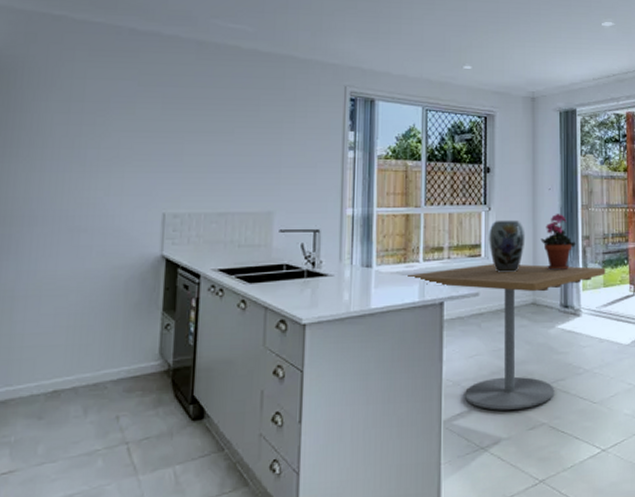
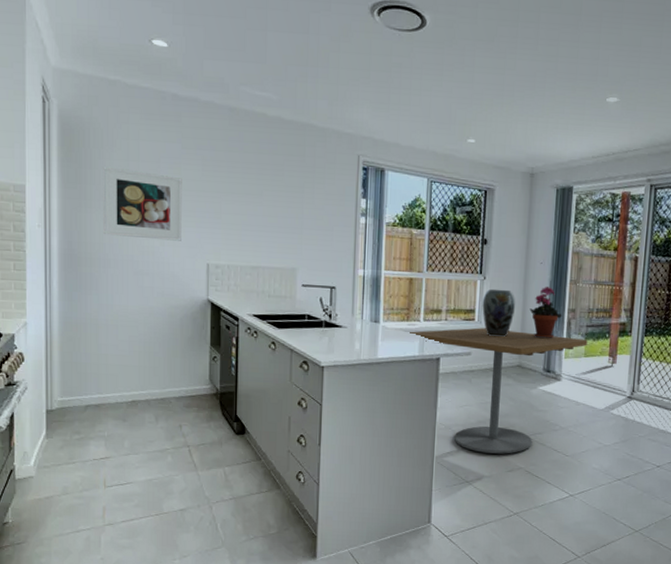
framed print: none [31,109,137,189] -> present [103,166,182,241]

